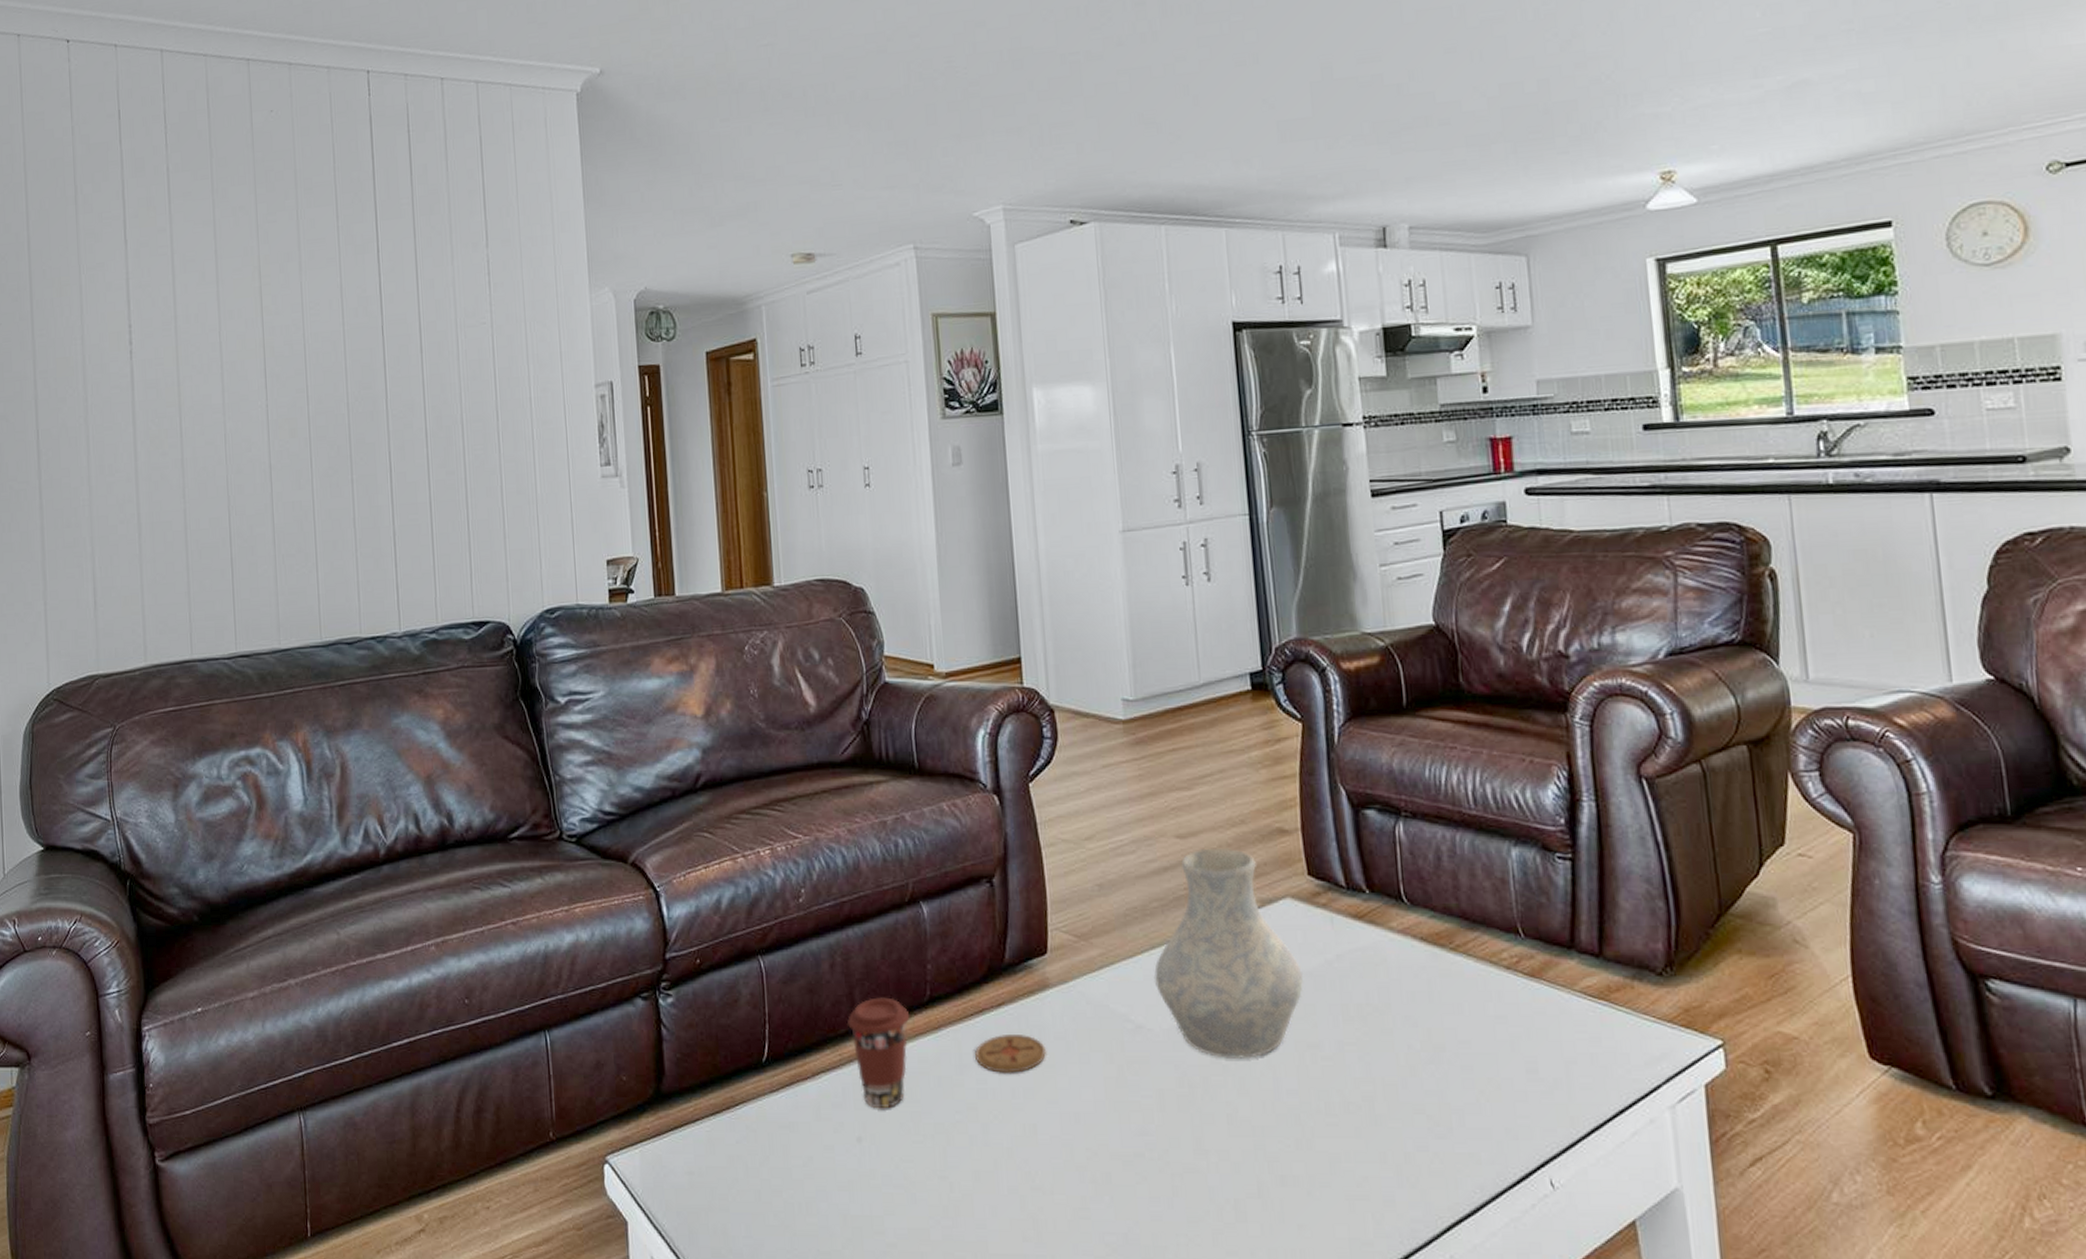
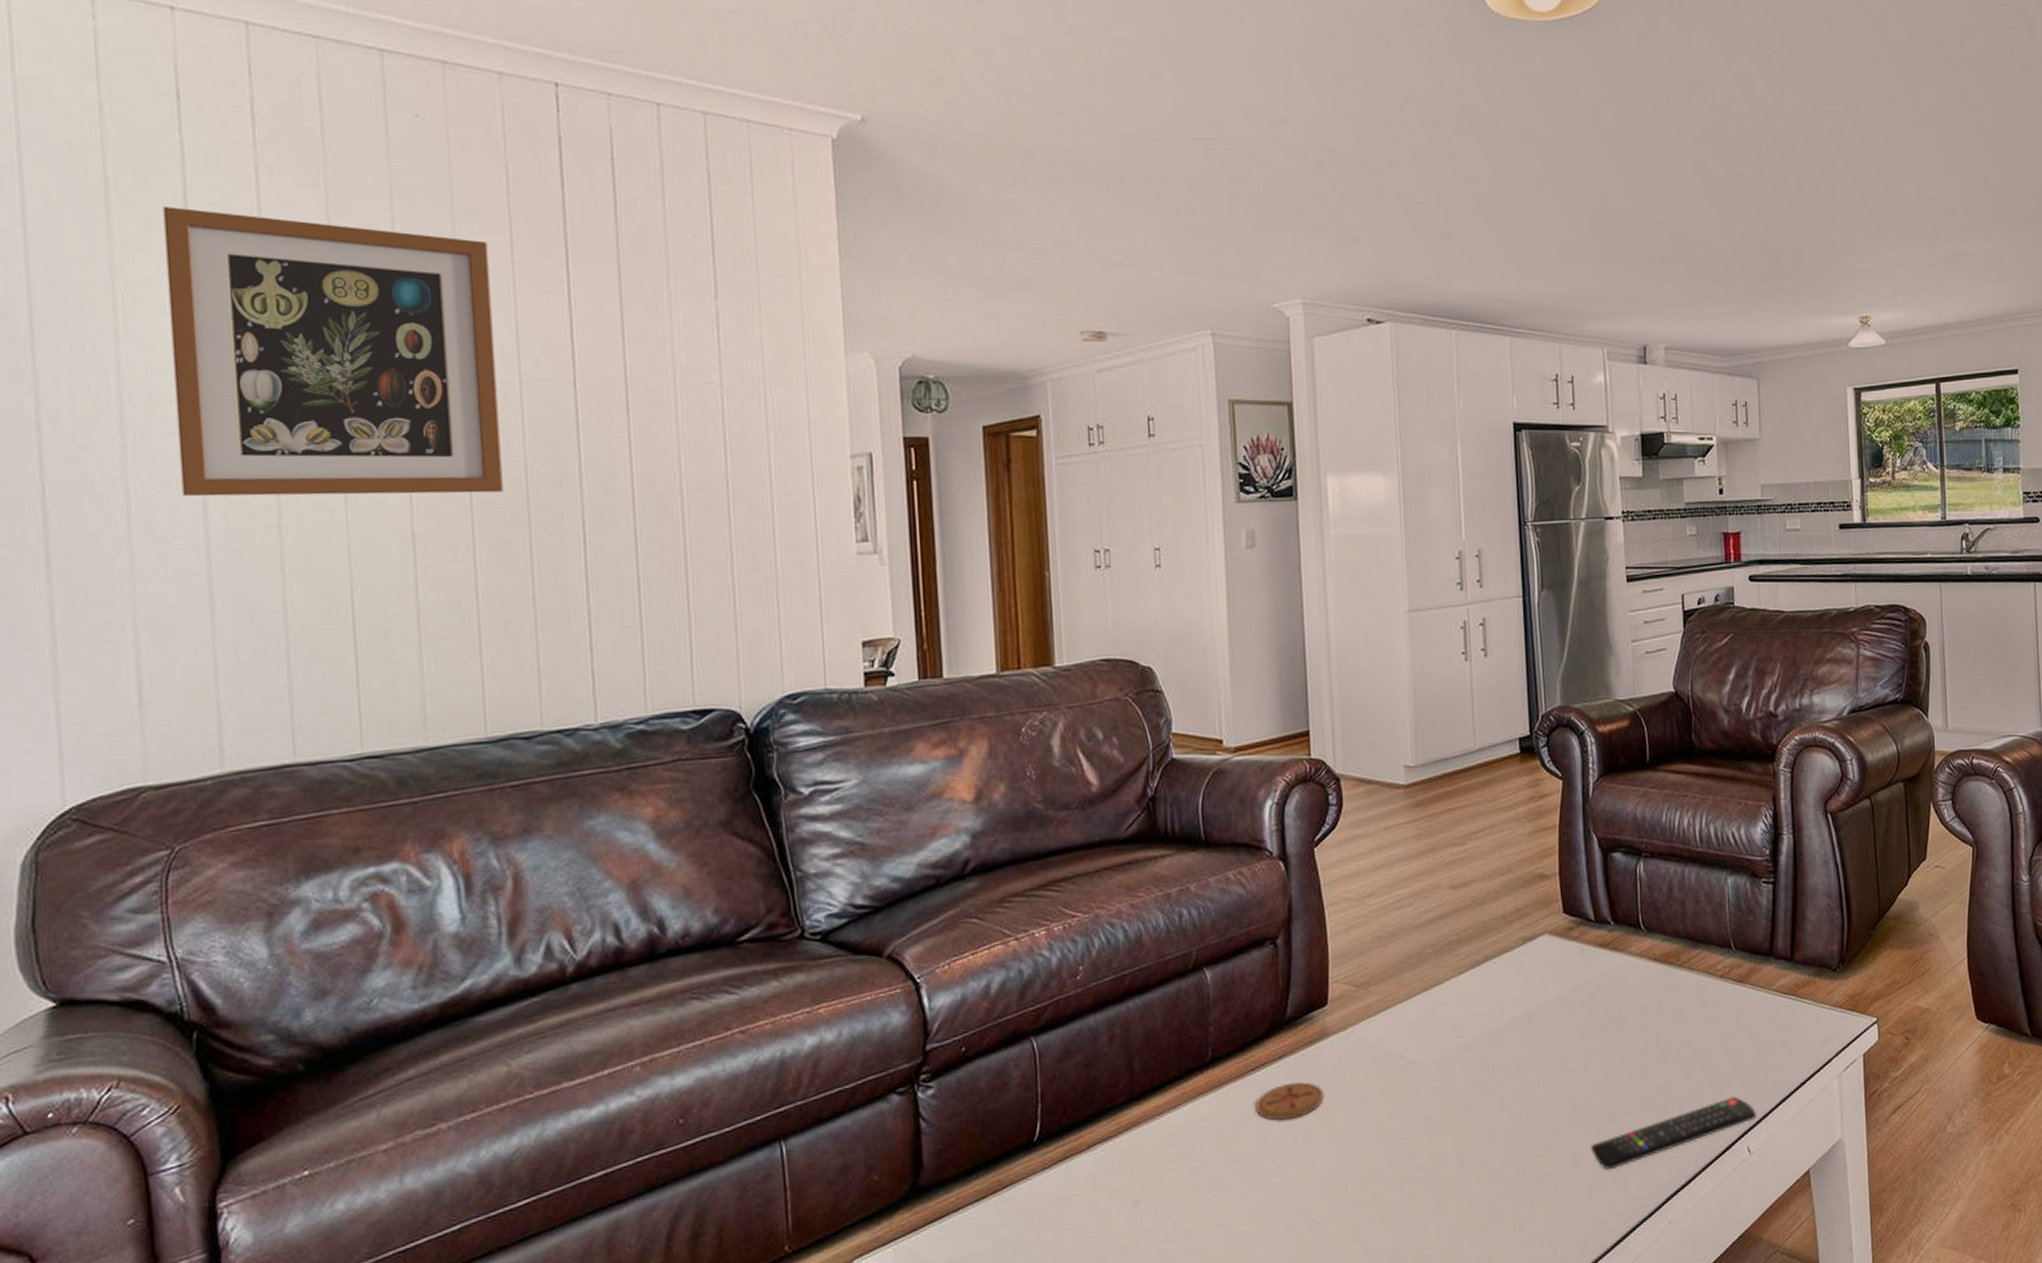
wall art: none [110,204,332,438] -> present [163,207,503,497]
coffee cup: present [846,997,910,1109] -> none [1125,1062,1191,1171]
vase: present [1153,848,1304,1060] -> none [1426,895,1557,1081]
remote control: none [1349,1115,1560,1182] -> present [1590,1096,1756,1171]

